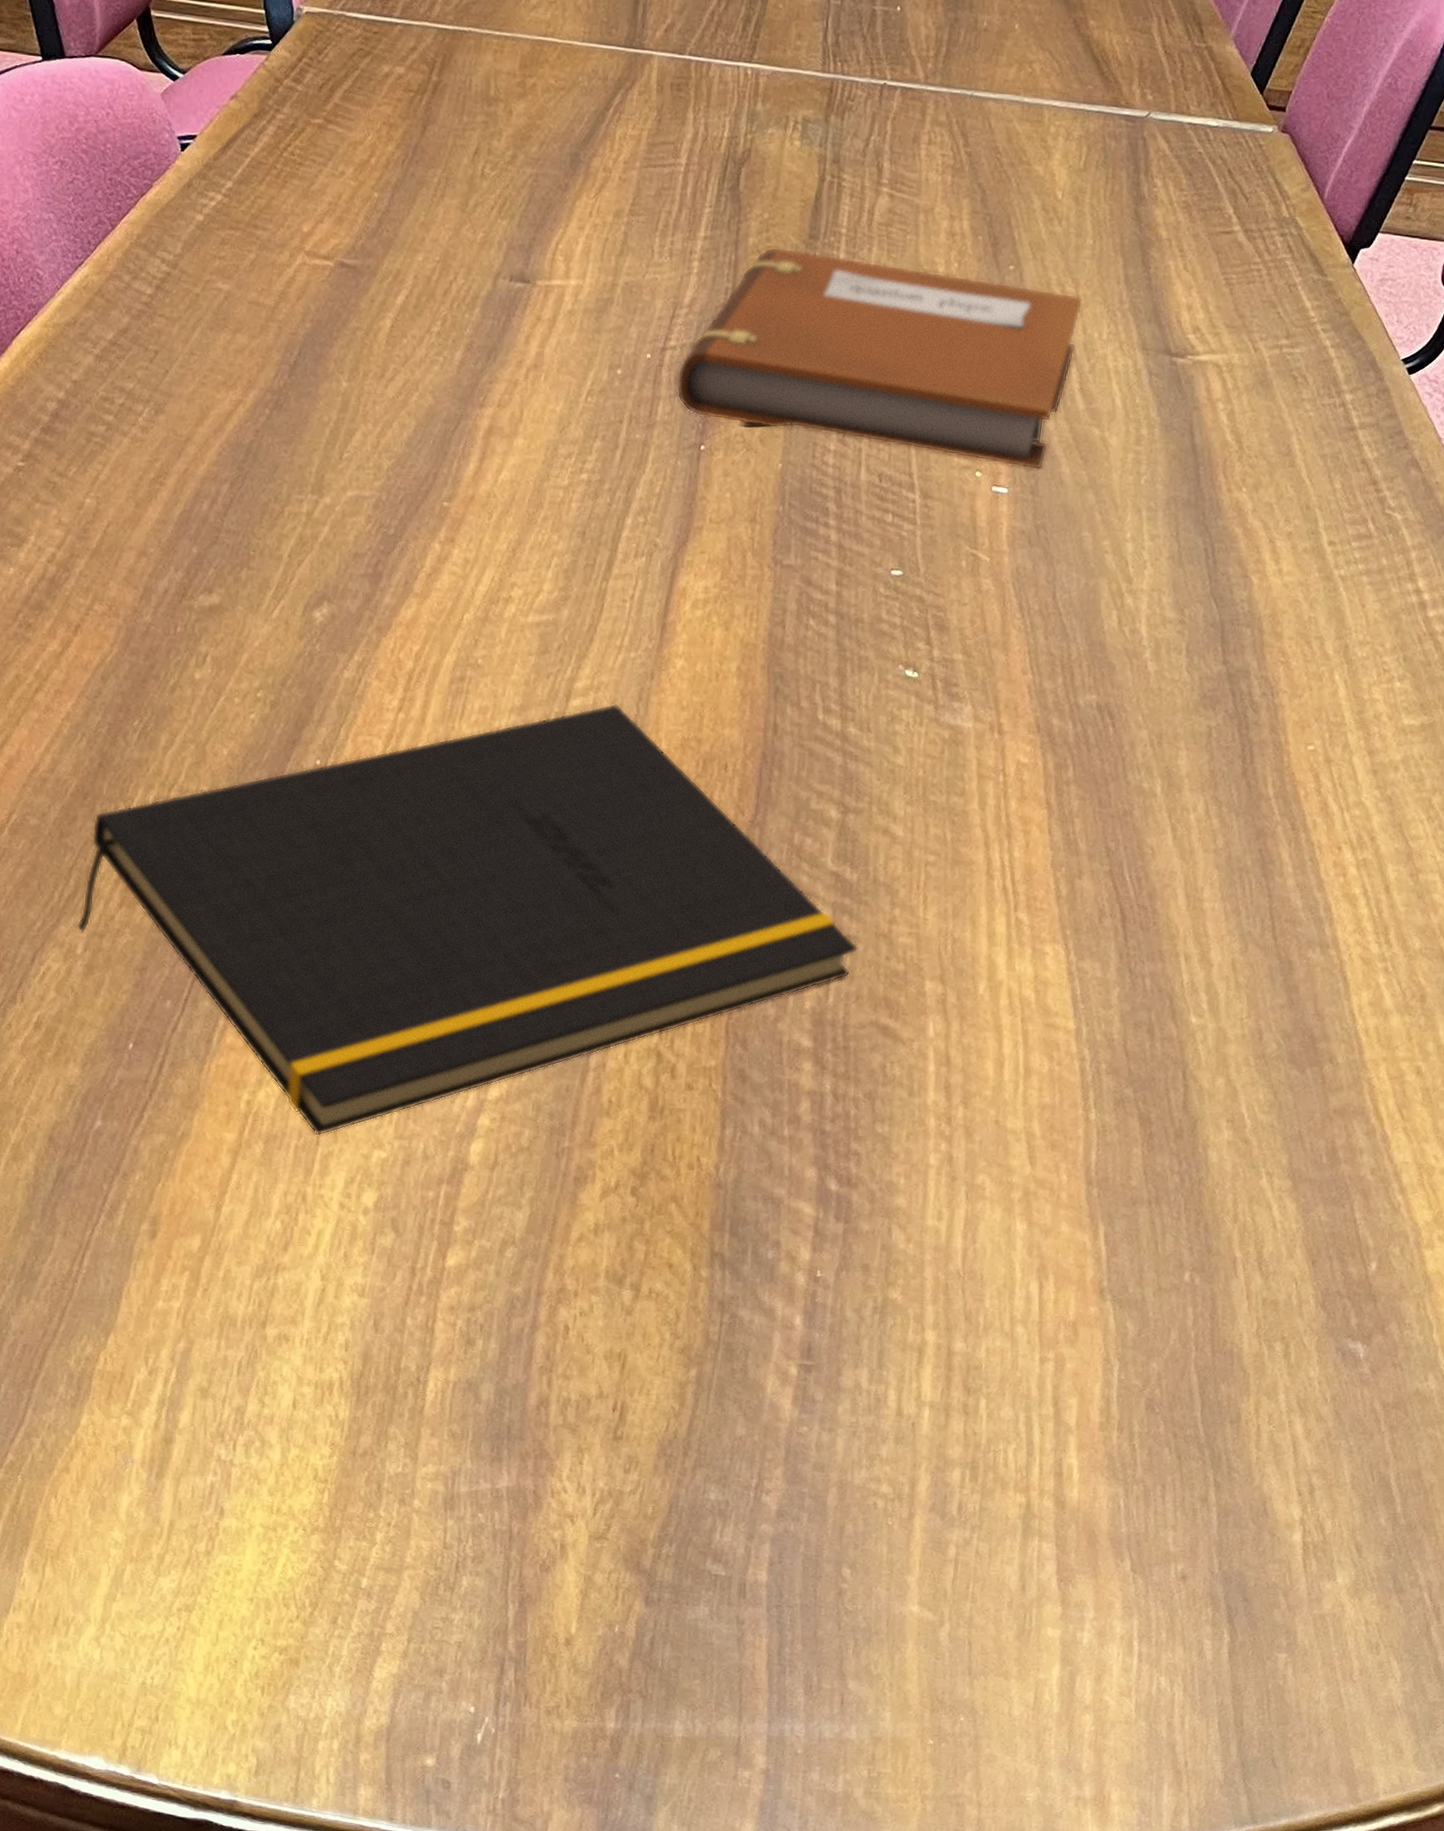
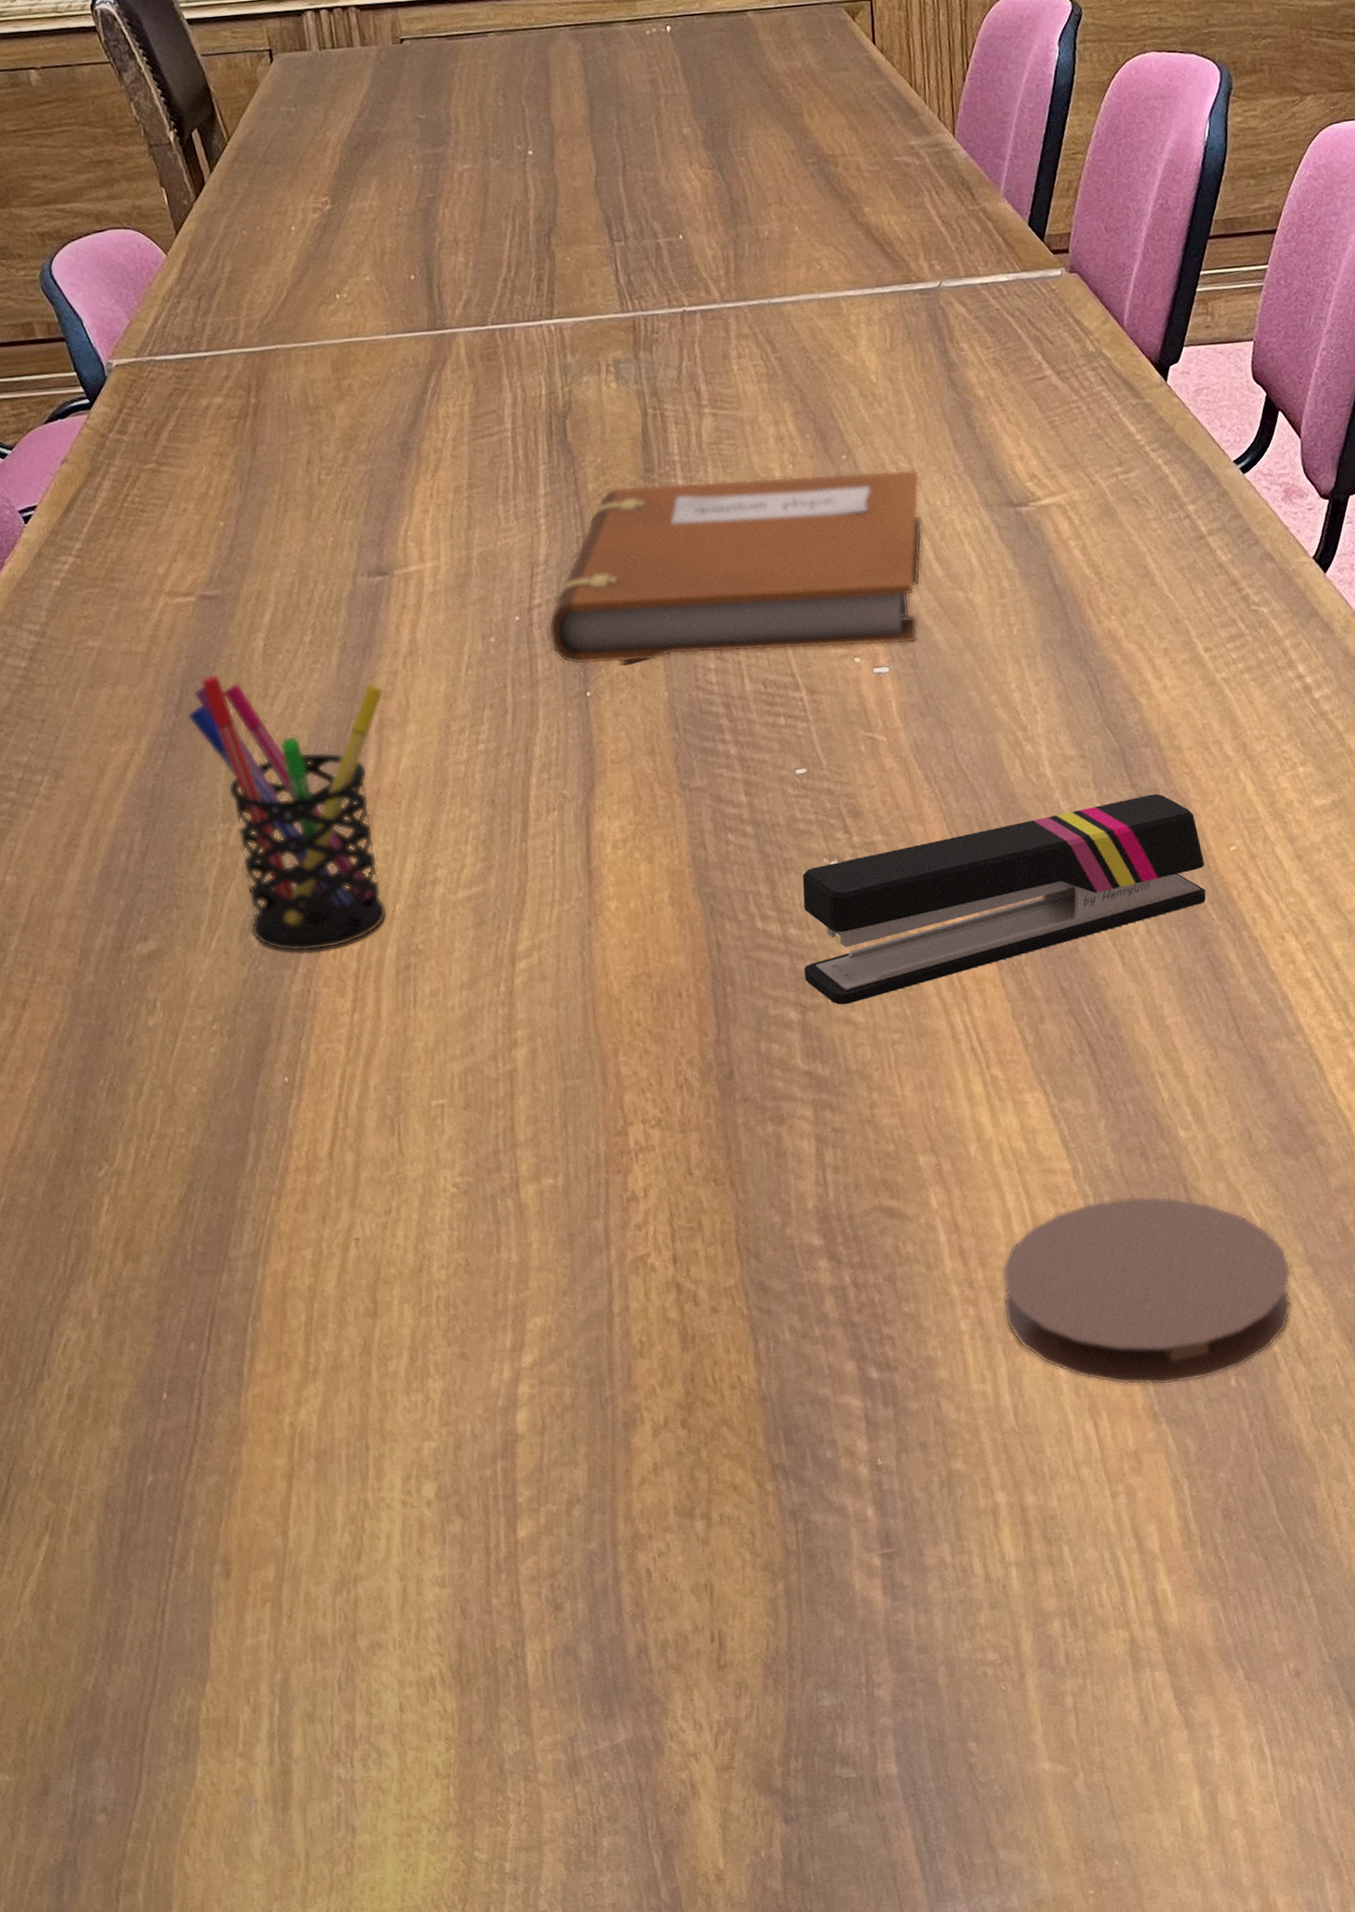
notepad: present [76,703,859,1136] -> none [81,957,847,1441]
pen holder: none [299,343,501,643] -> present [187,673,388,952]
stapler: none [853,671,1280,816] -> present [802,793,1206,1005]
coaster: none [974,1067,1271,1267] -> present [1002,1196,1292,1385]

